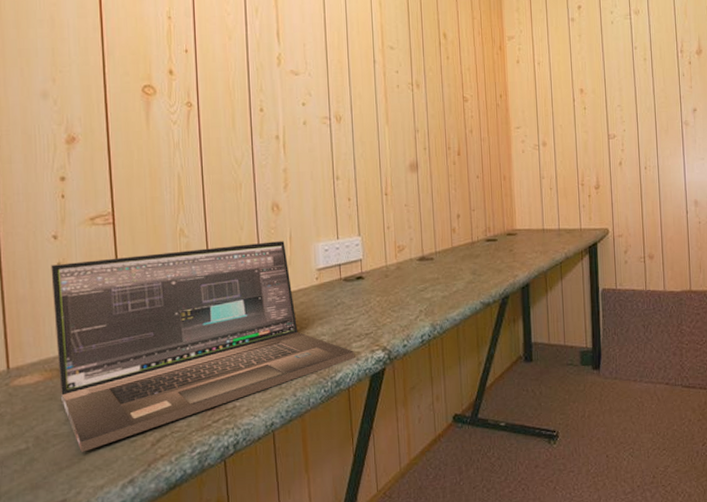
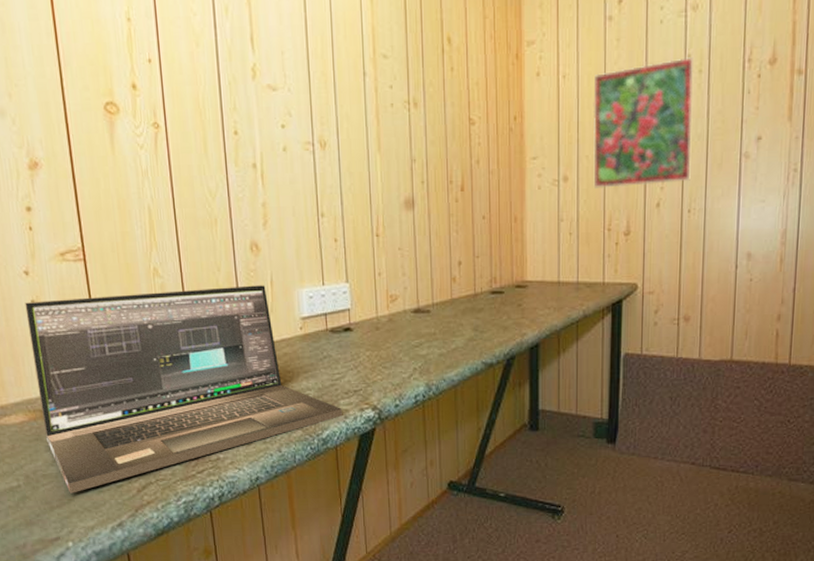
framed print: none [563,49,644,151] -> present [593,57,693,188]

